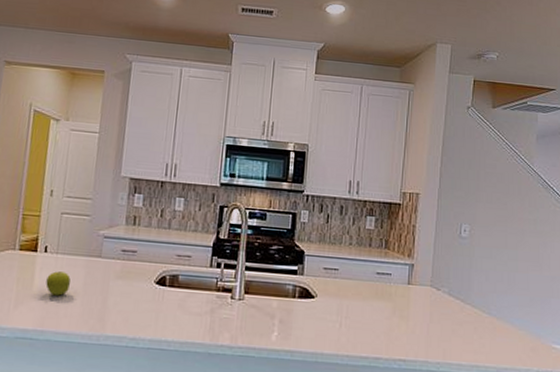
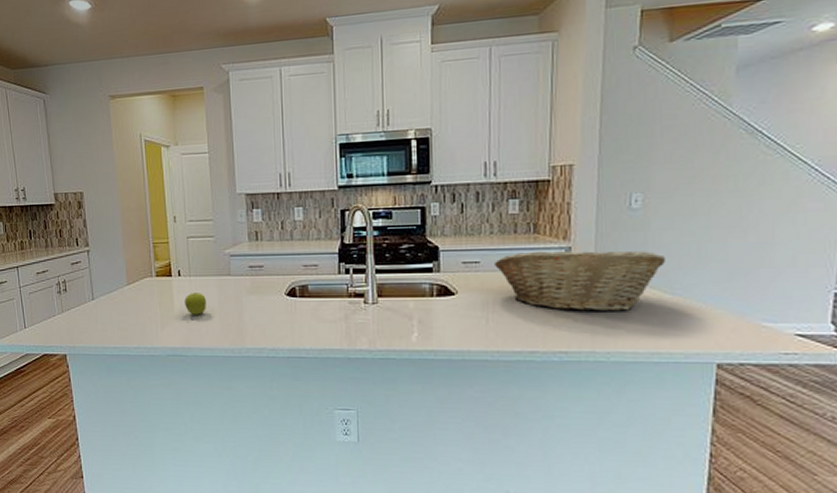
fruit basket: none [351,264,485,326] -> present [495,250,667,312]

